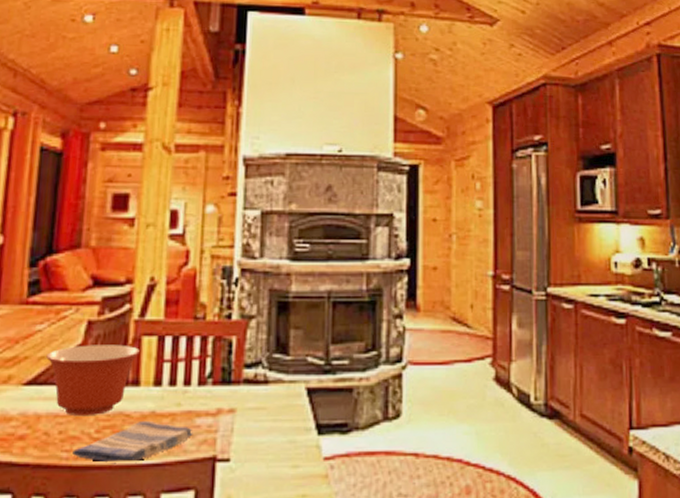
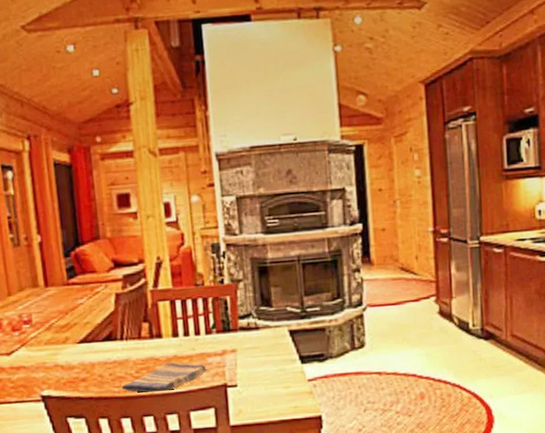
mixing bowl: present [46,344,140,417] -> none [90,309,158,363]

